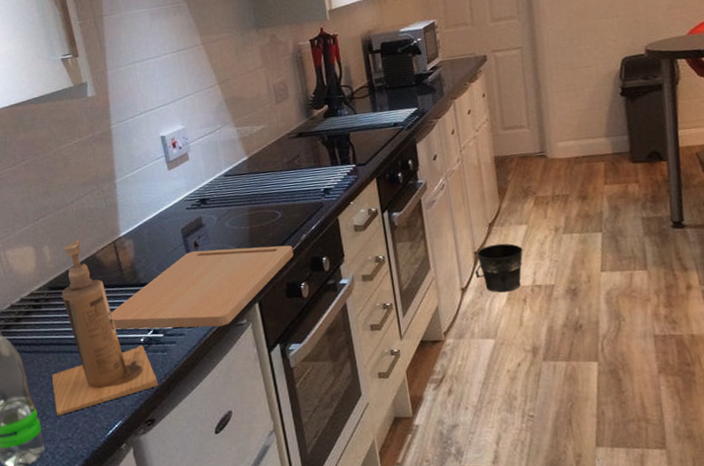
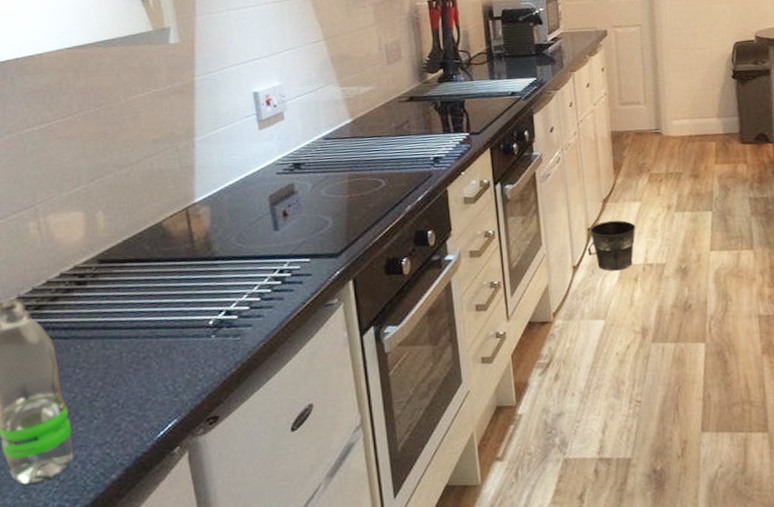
soap dispenser: present [52,239,159,416] -> none [92,204,227,416]
cutting board: present [110,245,294,330] -> none [174,216,396,311]

